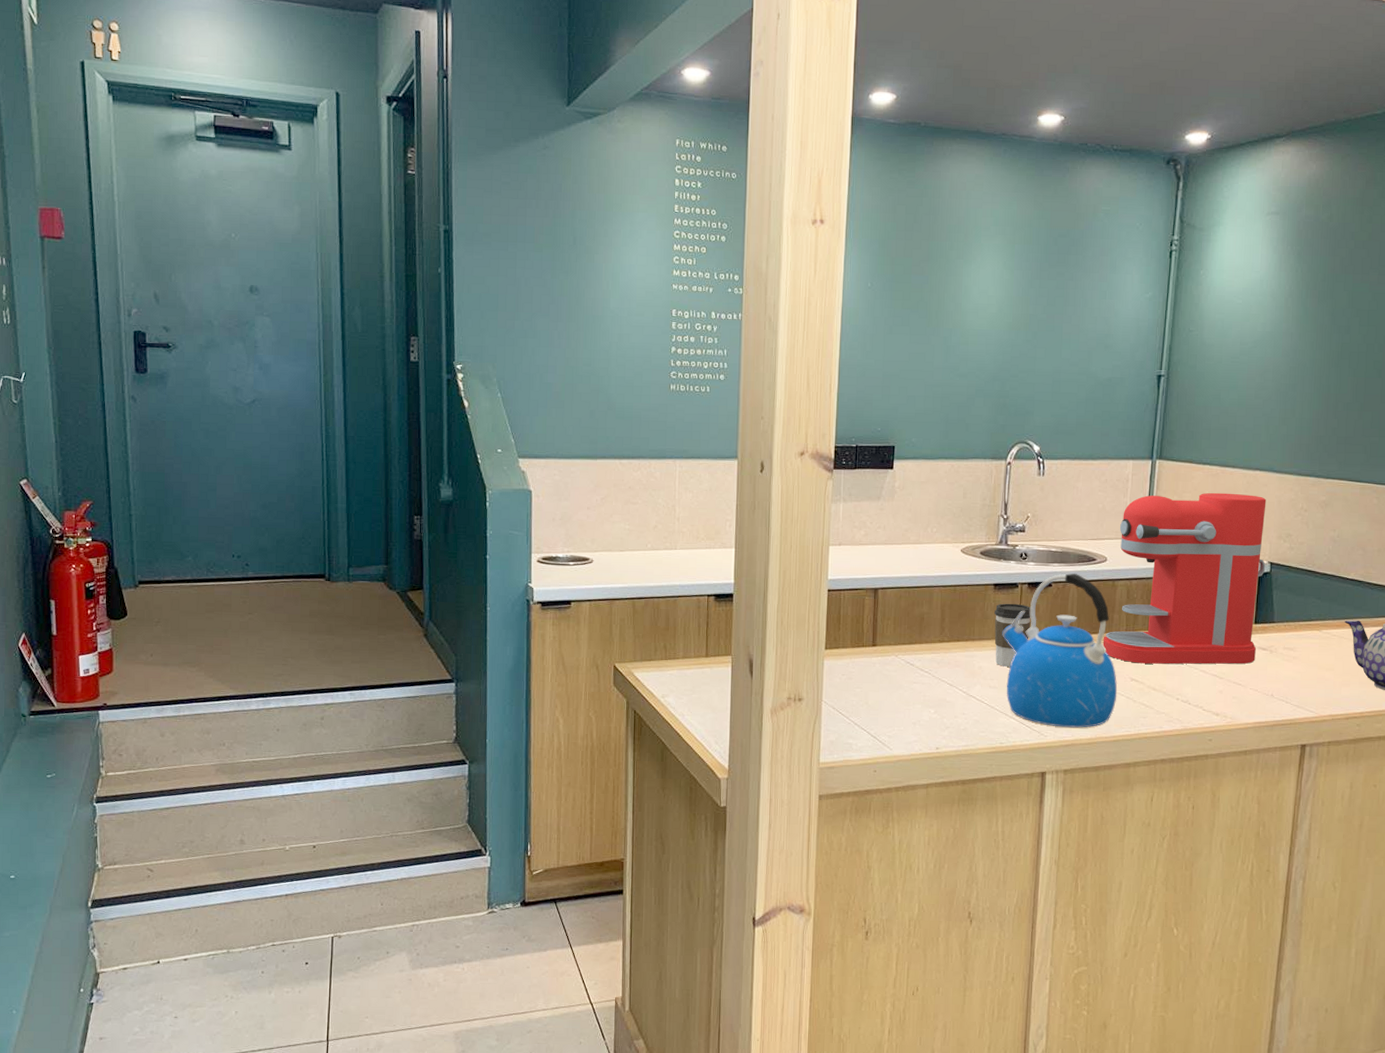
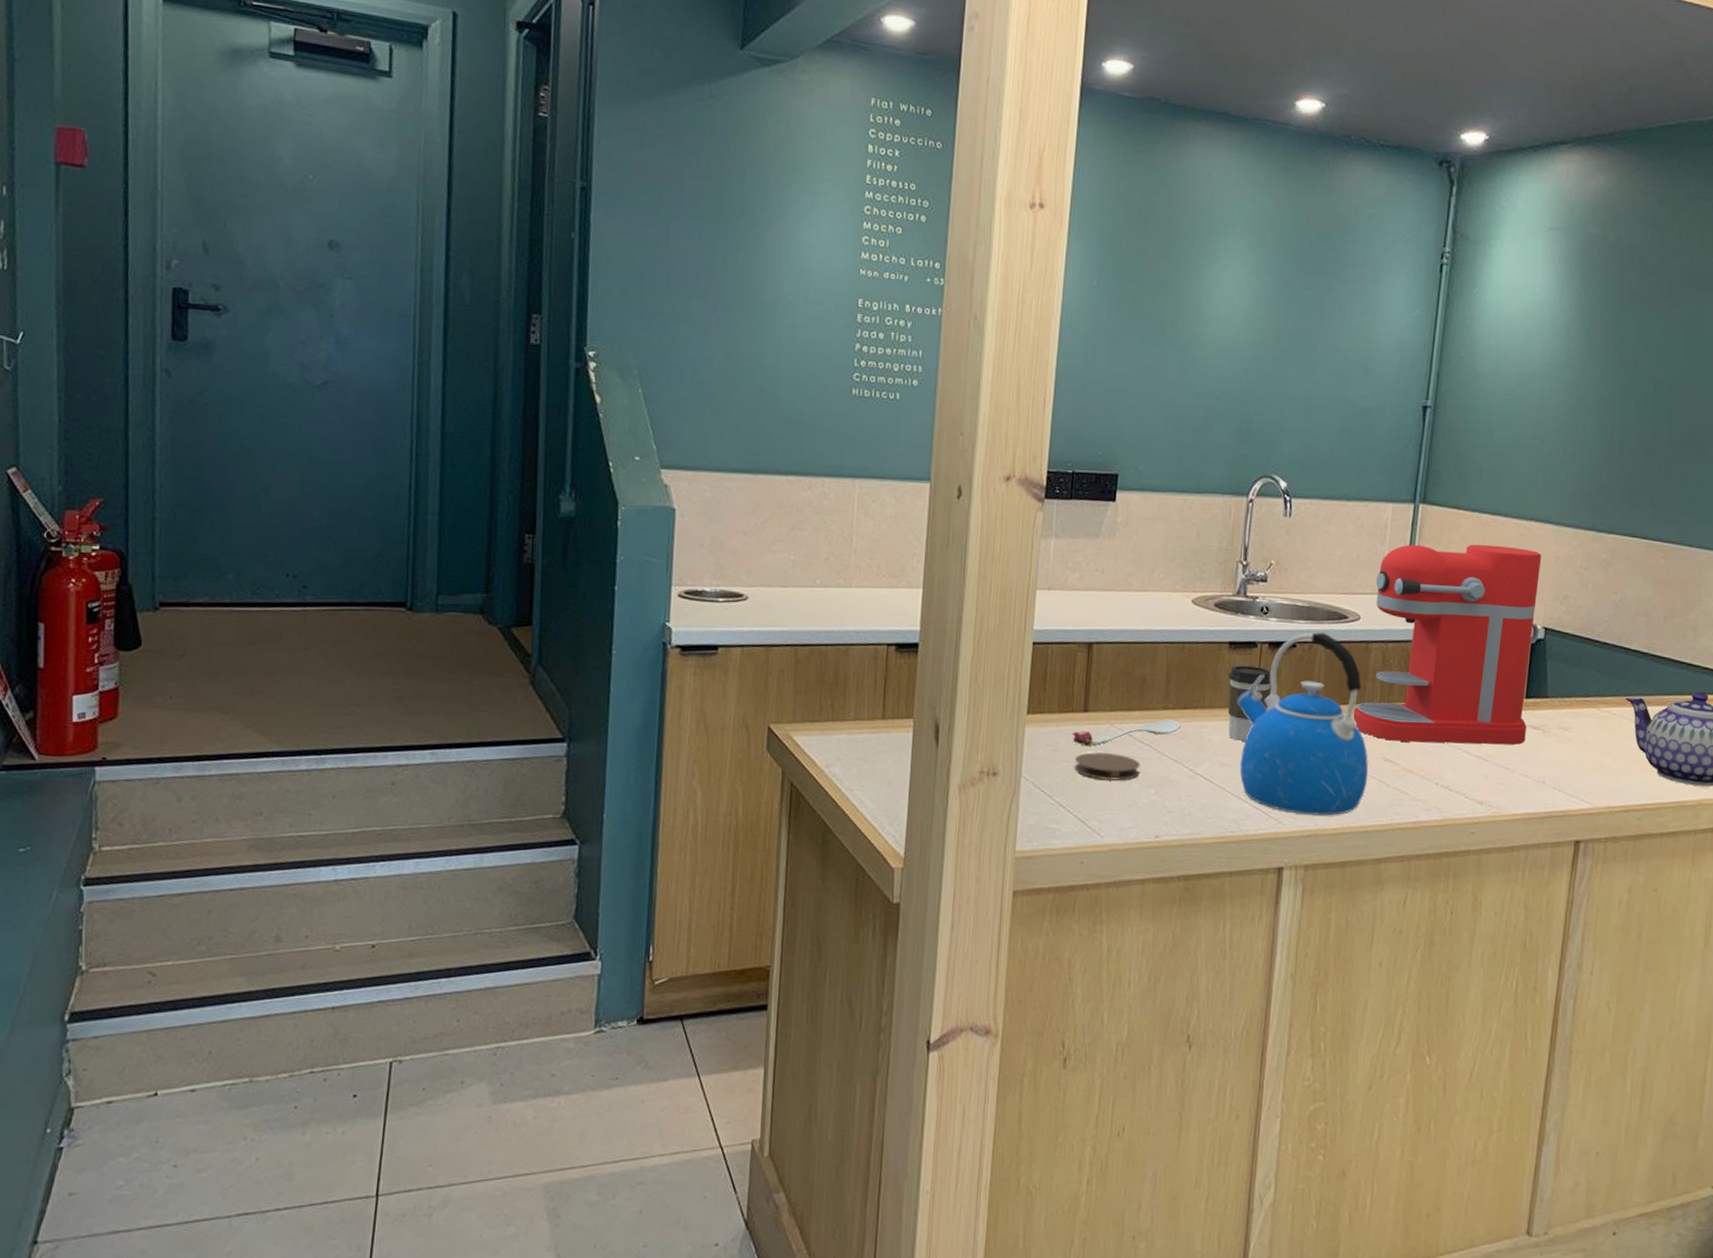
spoon: none [862,651,955,675] -> present [1071,719,1181,747]
coaster: none [865,679,922,703] -> present [1073,751,1141,781]

